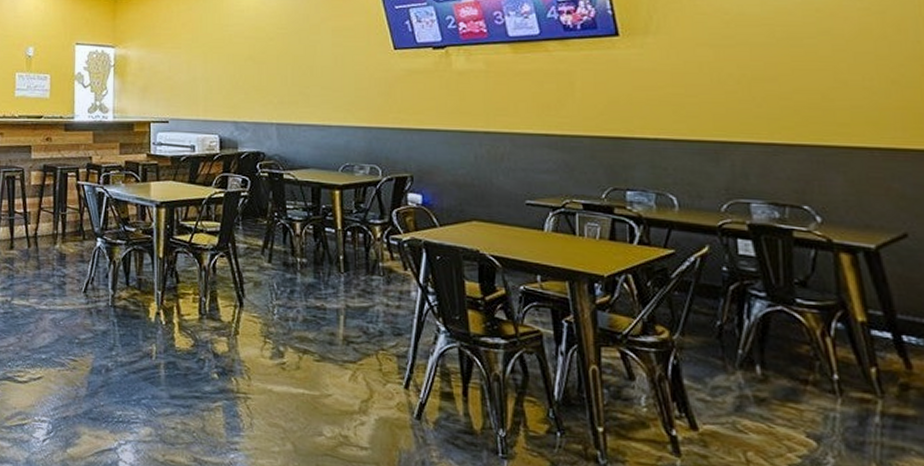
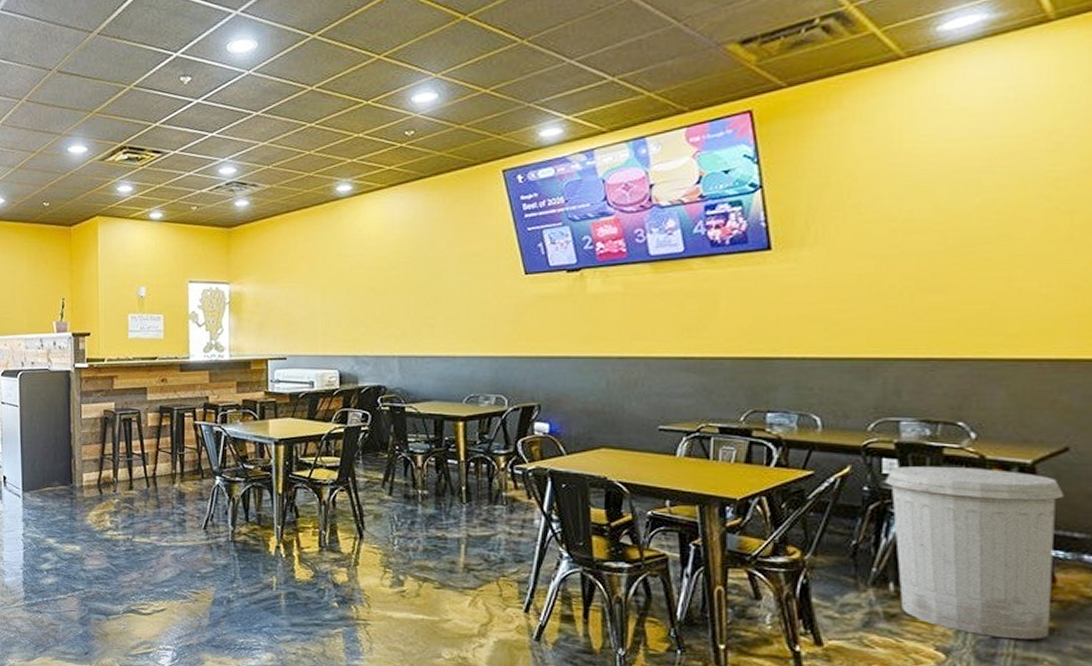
trash can: none [742,247,912,428] -> present [885,466,1064,640]

